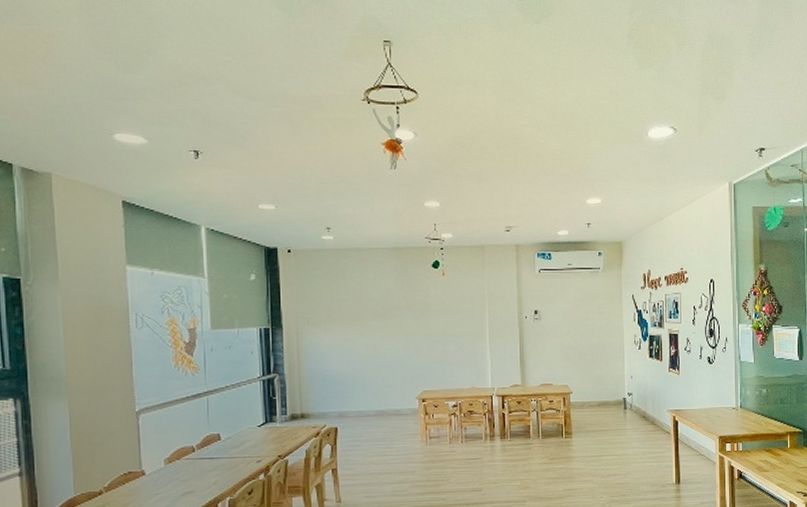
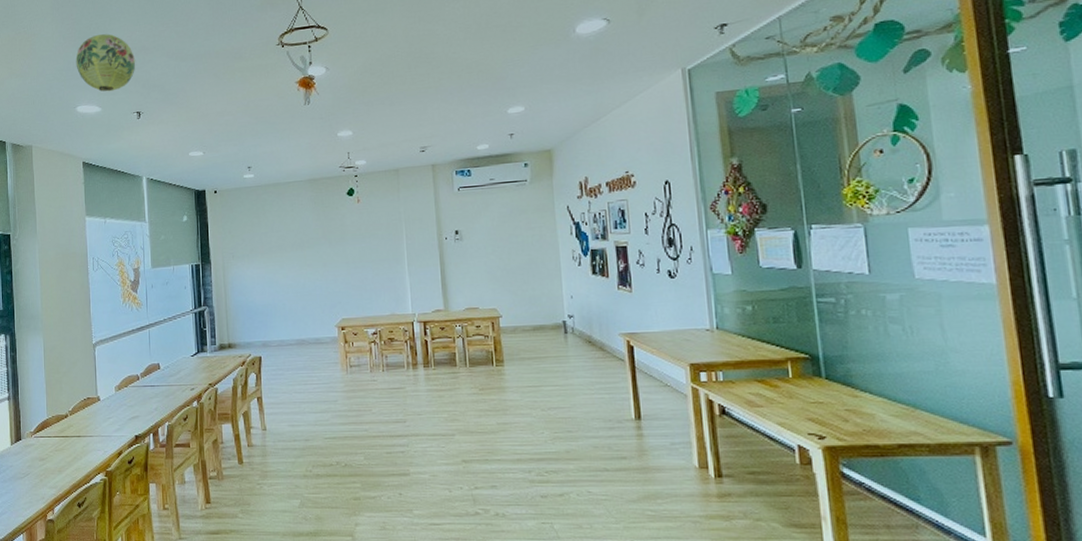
paper lantern: none [112,51,193,122] -> present [76,34,136,92]

